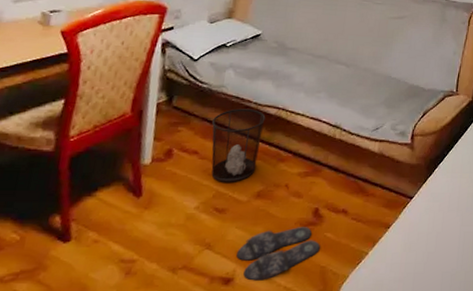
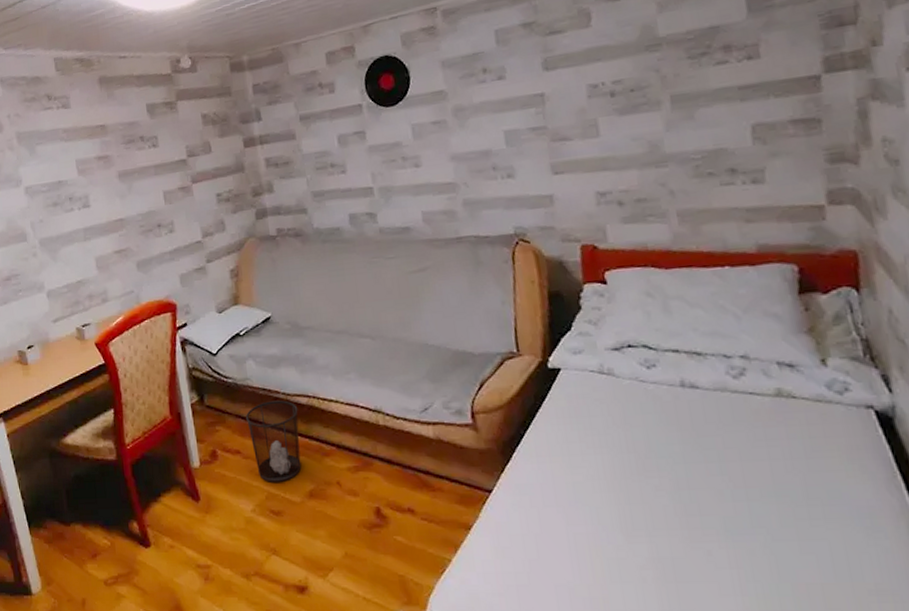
slippers: present [237,227,320,281] -> none [304,529,393,590]

